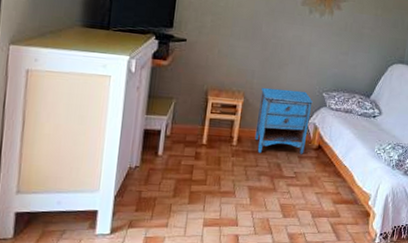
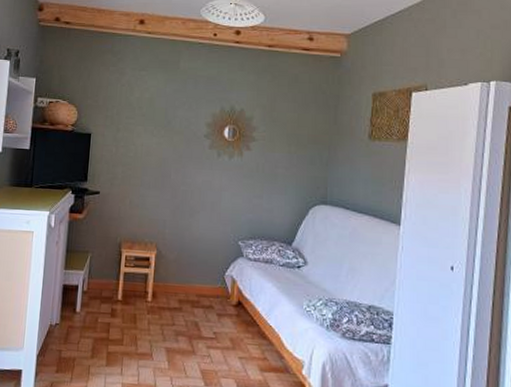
nightstand: present [254,87,313,155] -> none [169,237,228,313]

